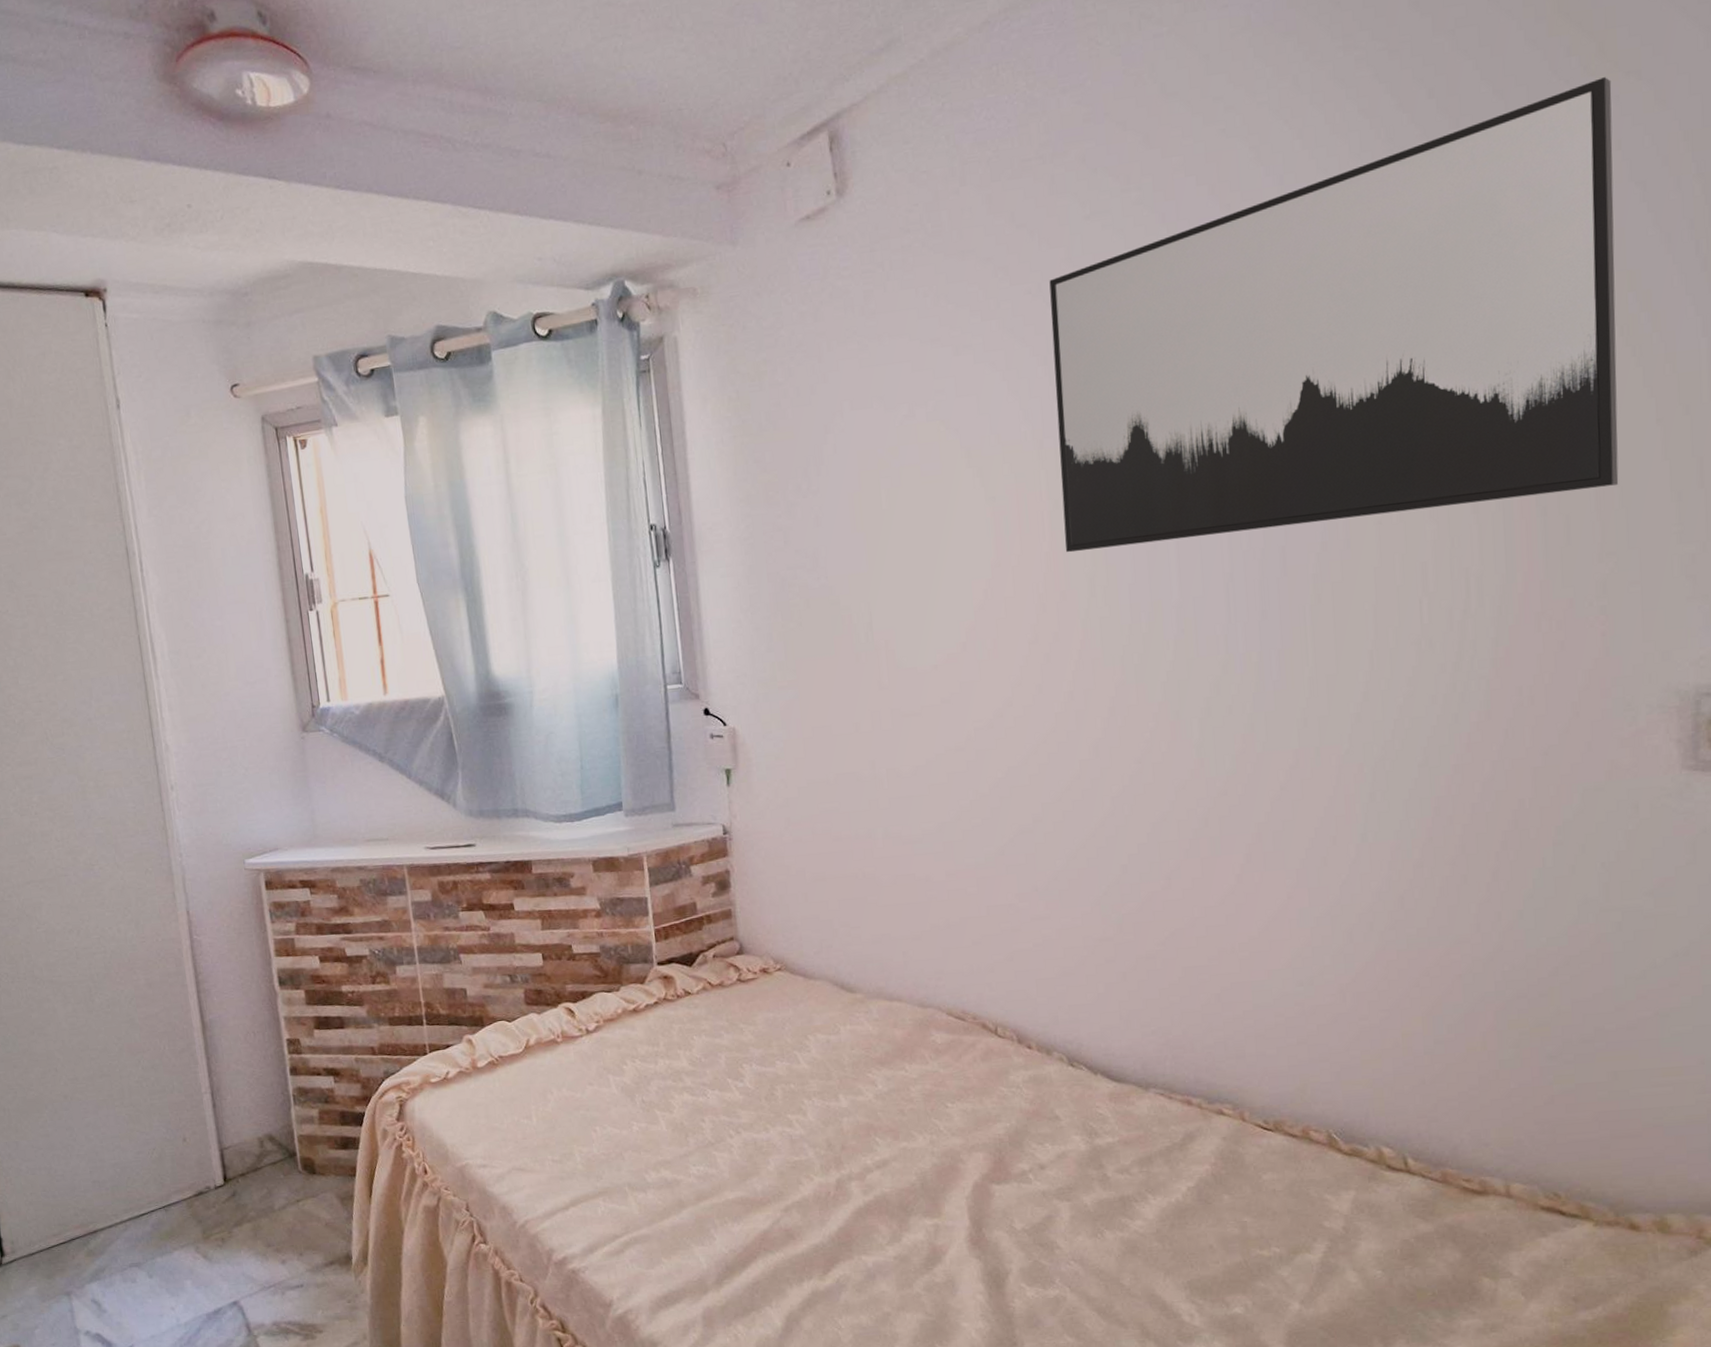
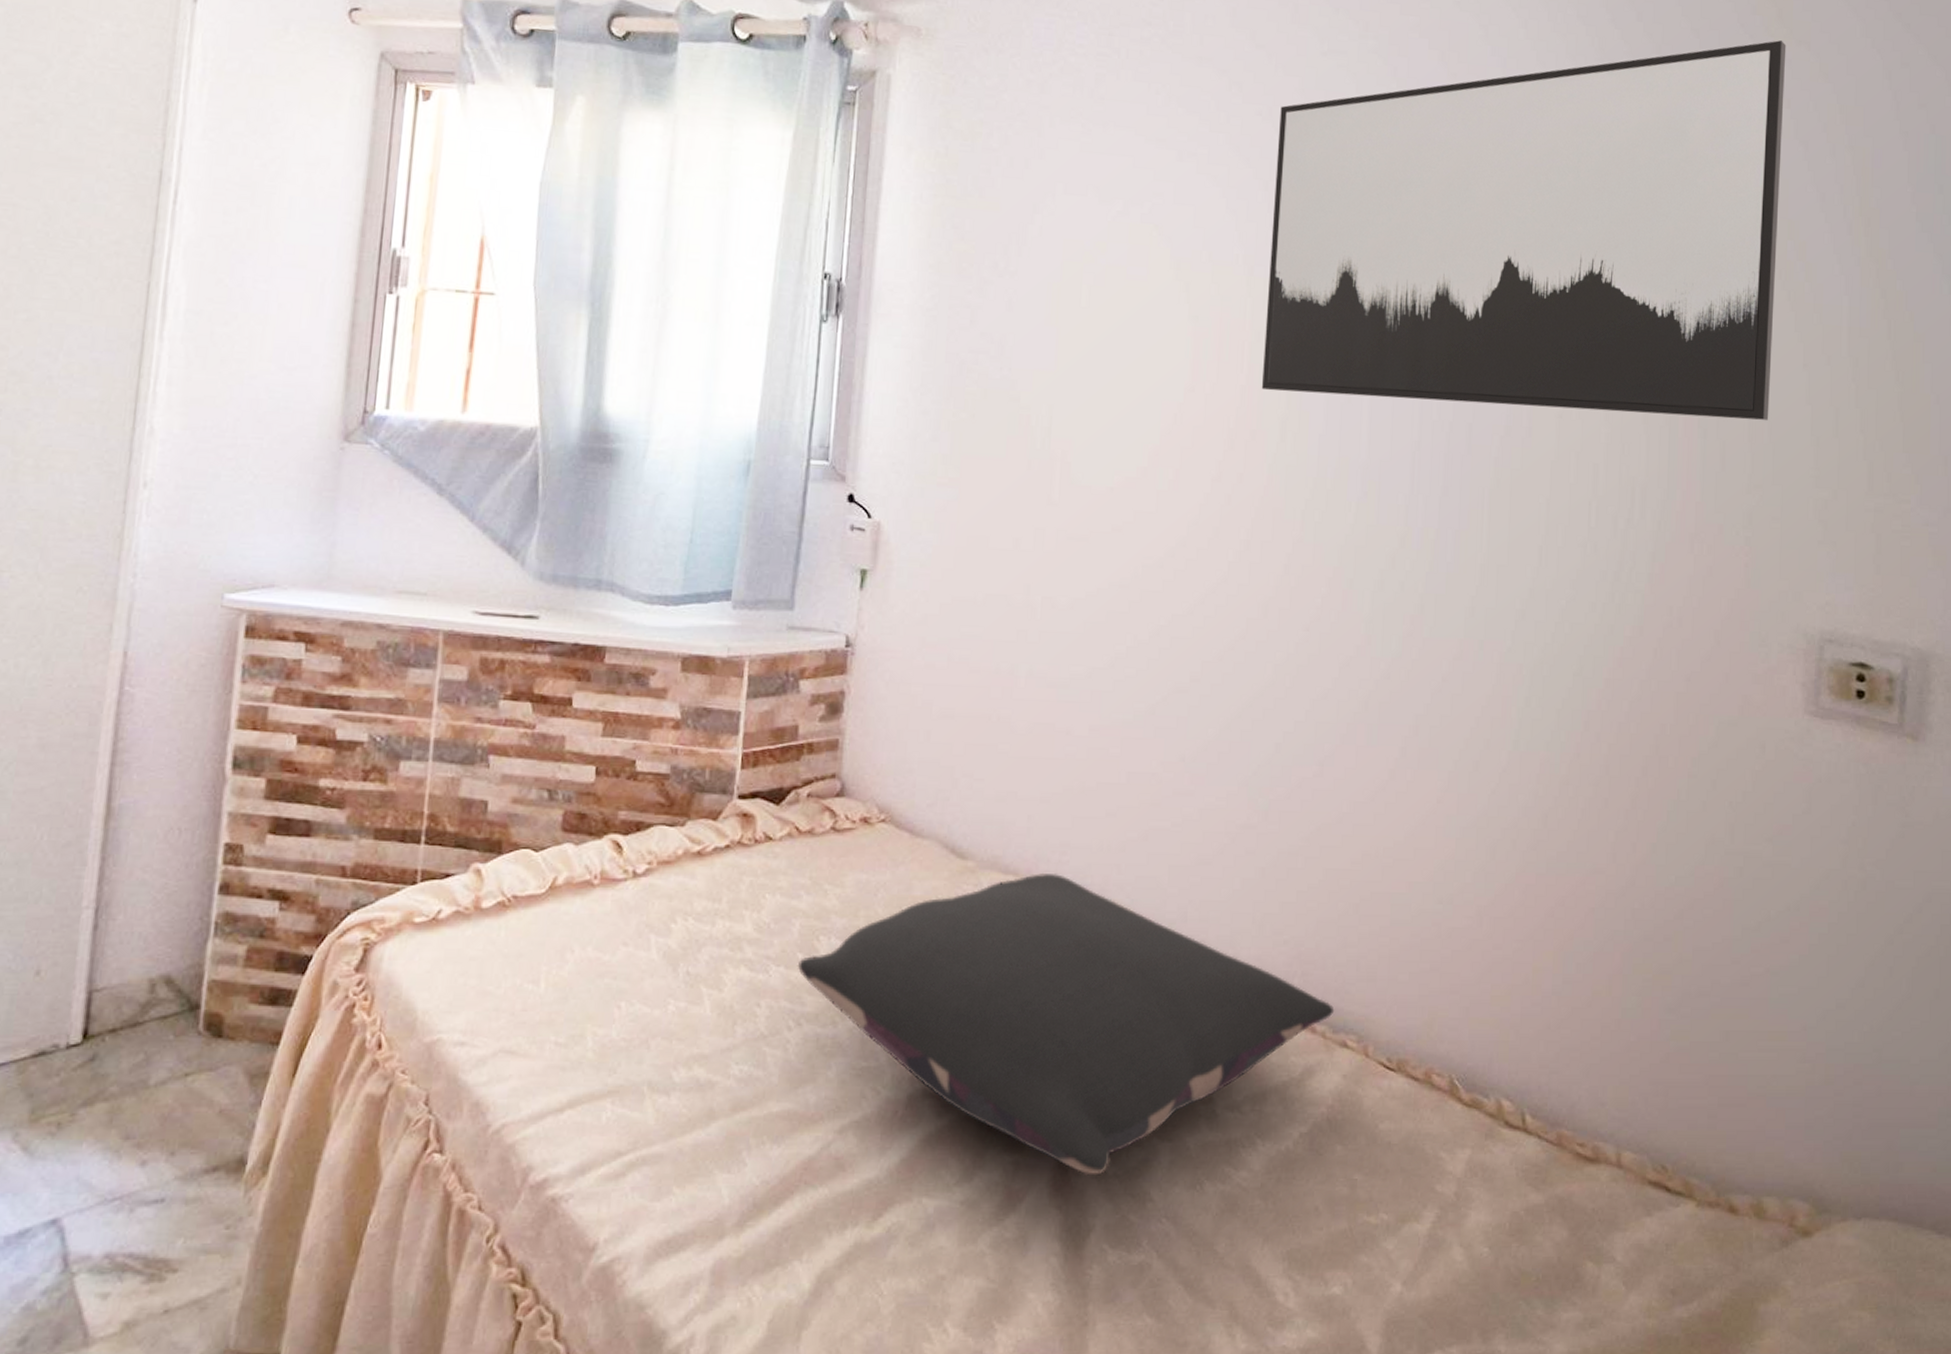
pillow: none [728,996,1208,1232] -> present [797,874,1335,1176]

